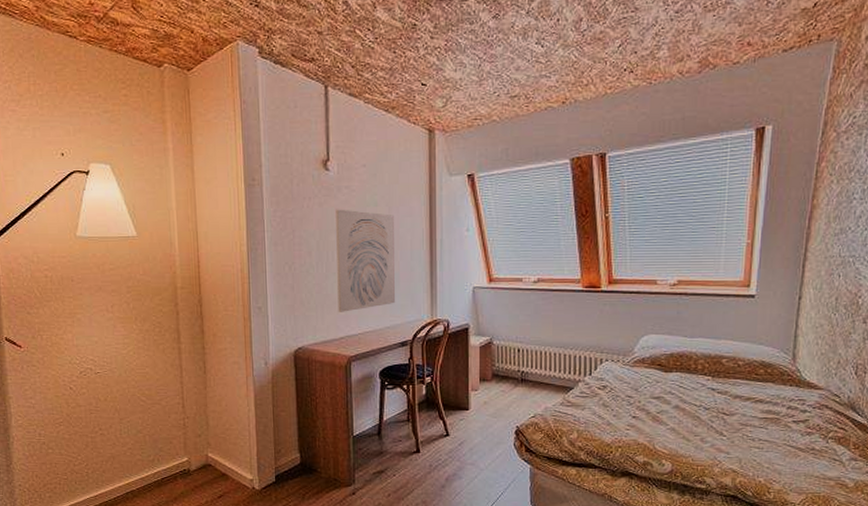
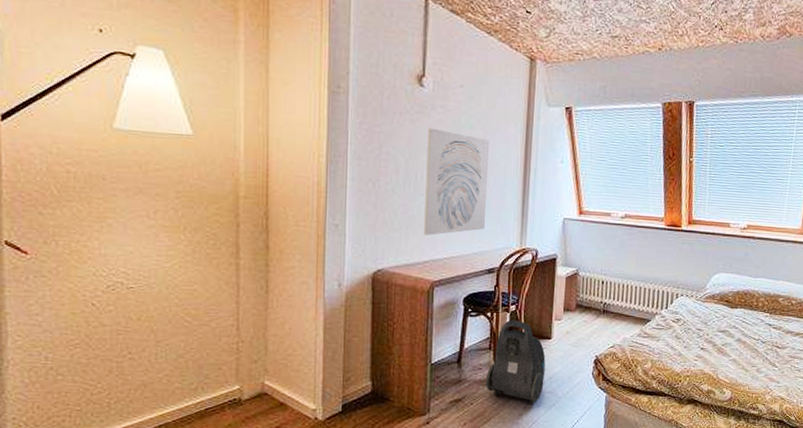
vacuum cleaner: none [406,392,465,478] -> present [485,320,546,406]

